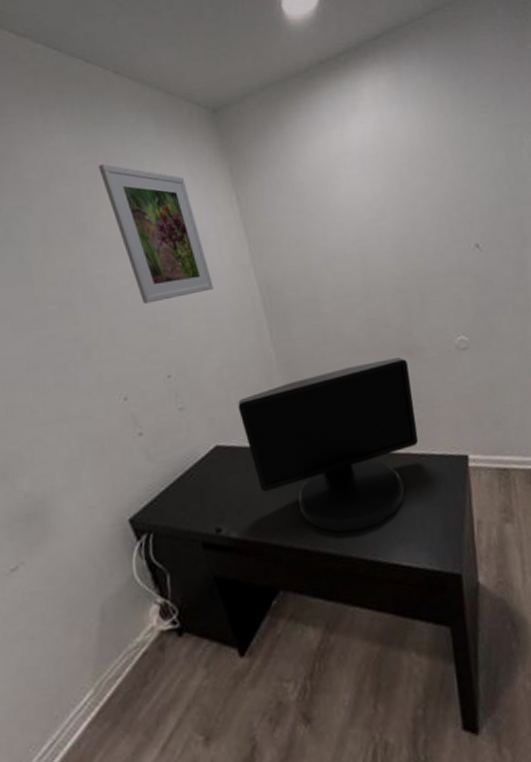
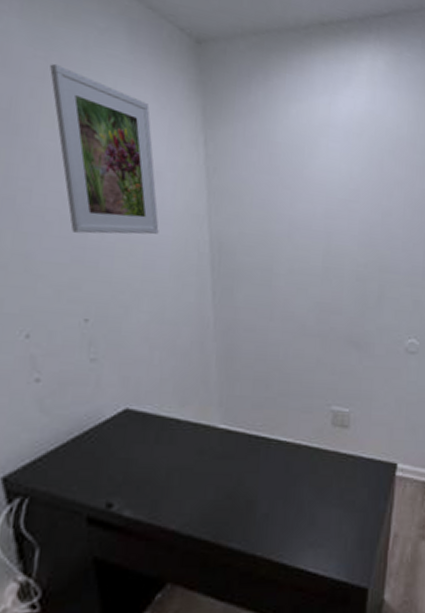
monitor: present [238,358,419,533] -> none [160,348,353,528]

